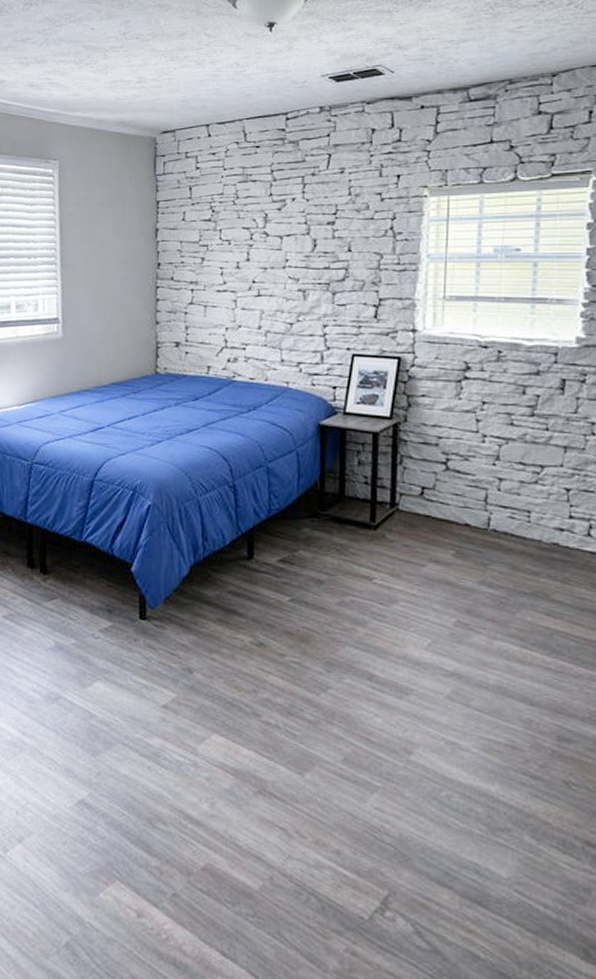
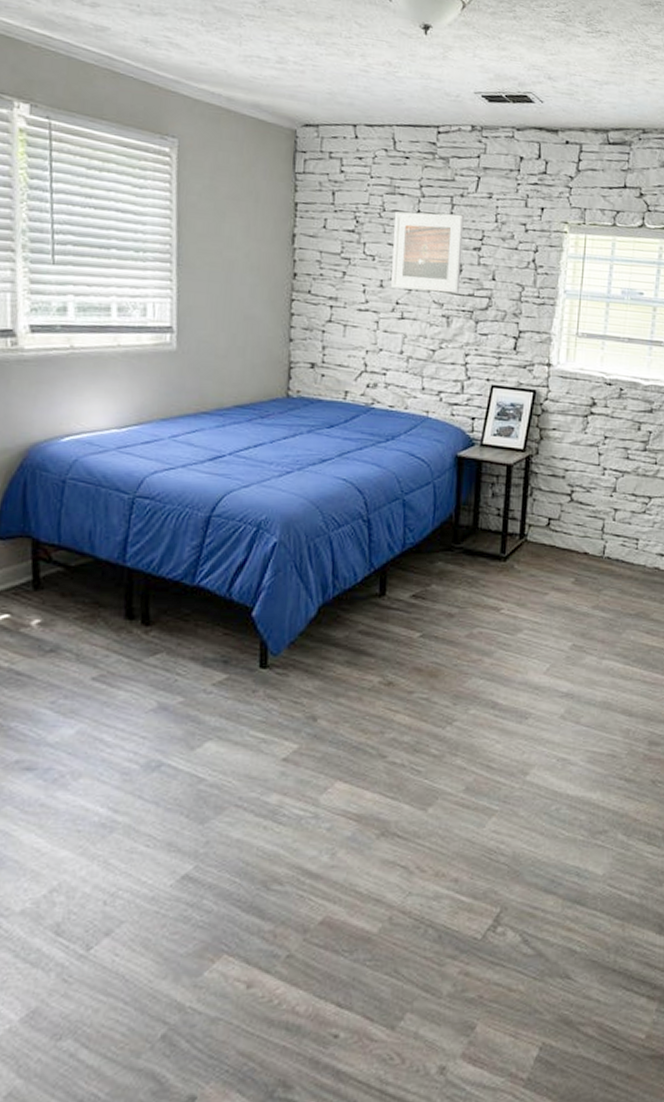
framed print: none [246,192,316,268] -> present [390,211,464,294]

